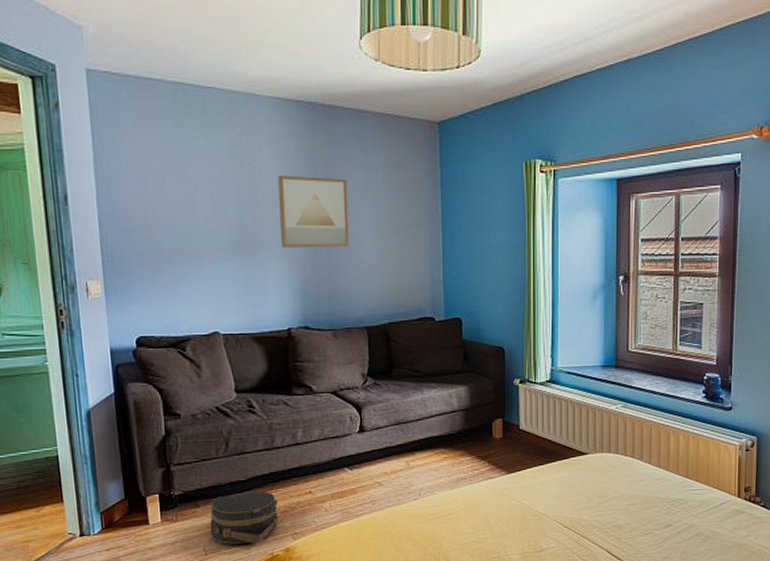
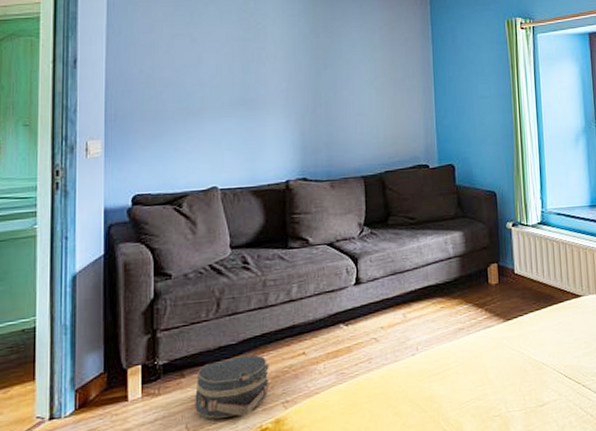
wall art: present [278,175,349,248] -> none [282,36,347,103]

